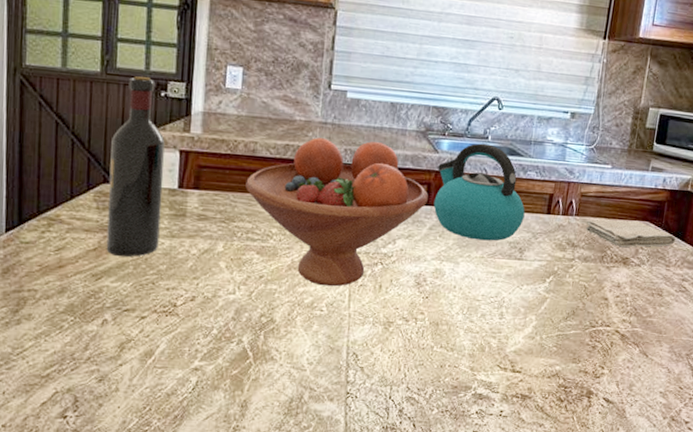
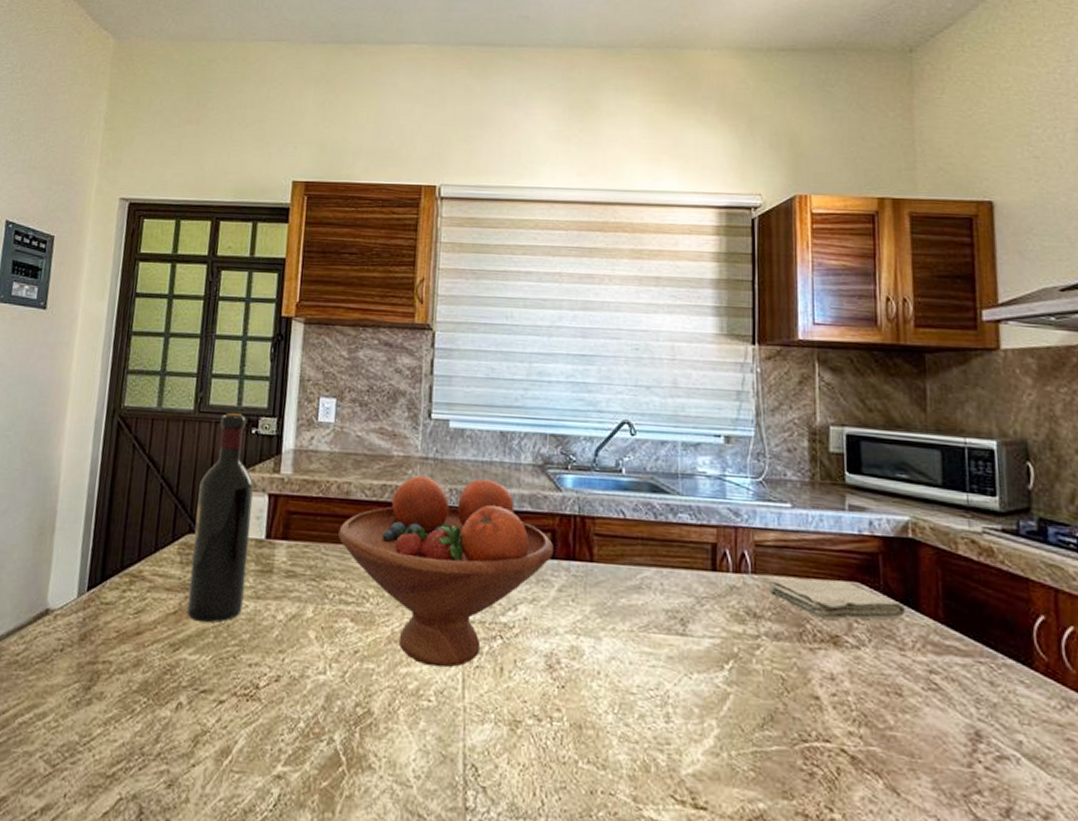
kettle: present [433,143,525,241] -> none [561,478,682,609]

